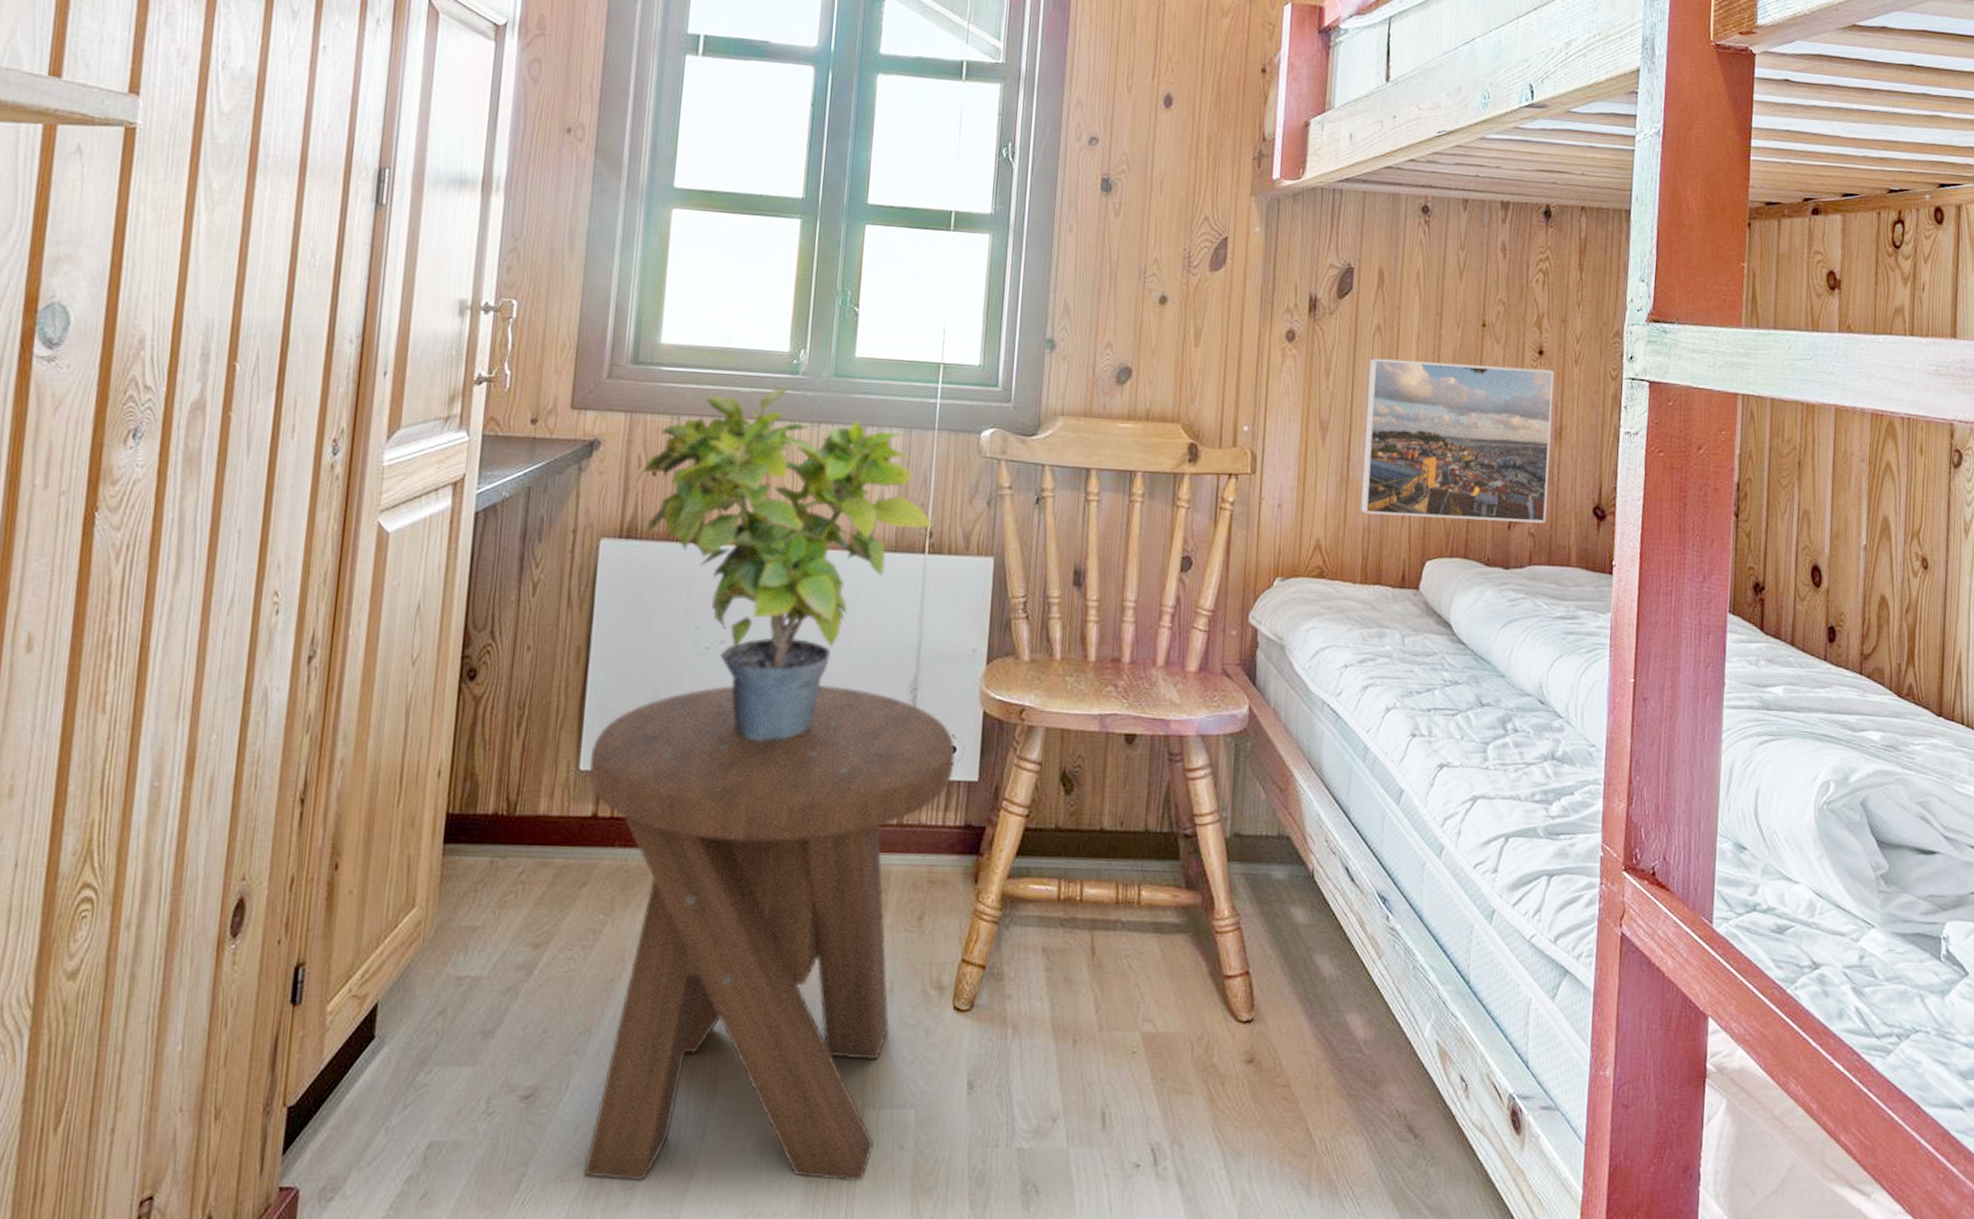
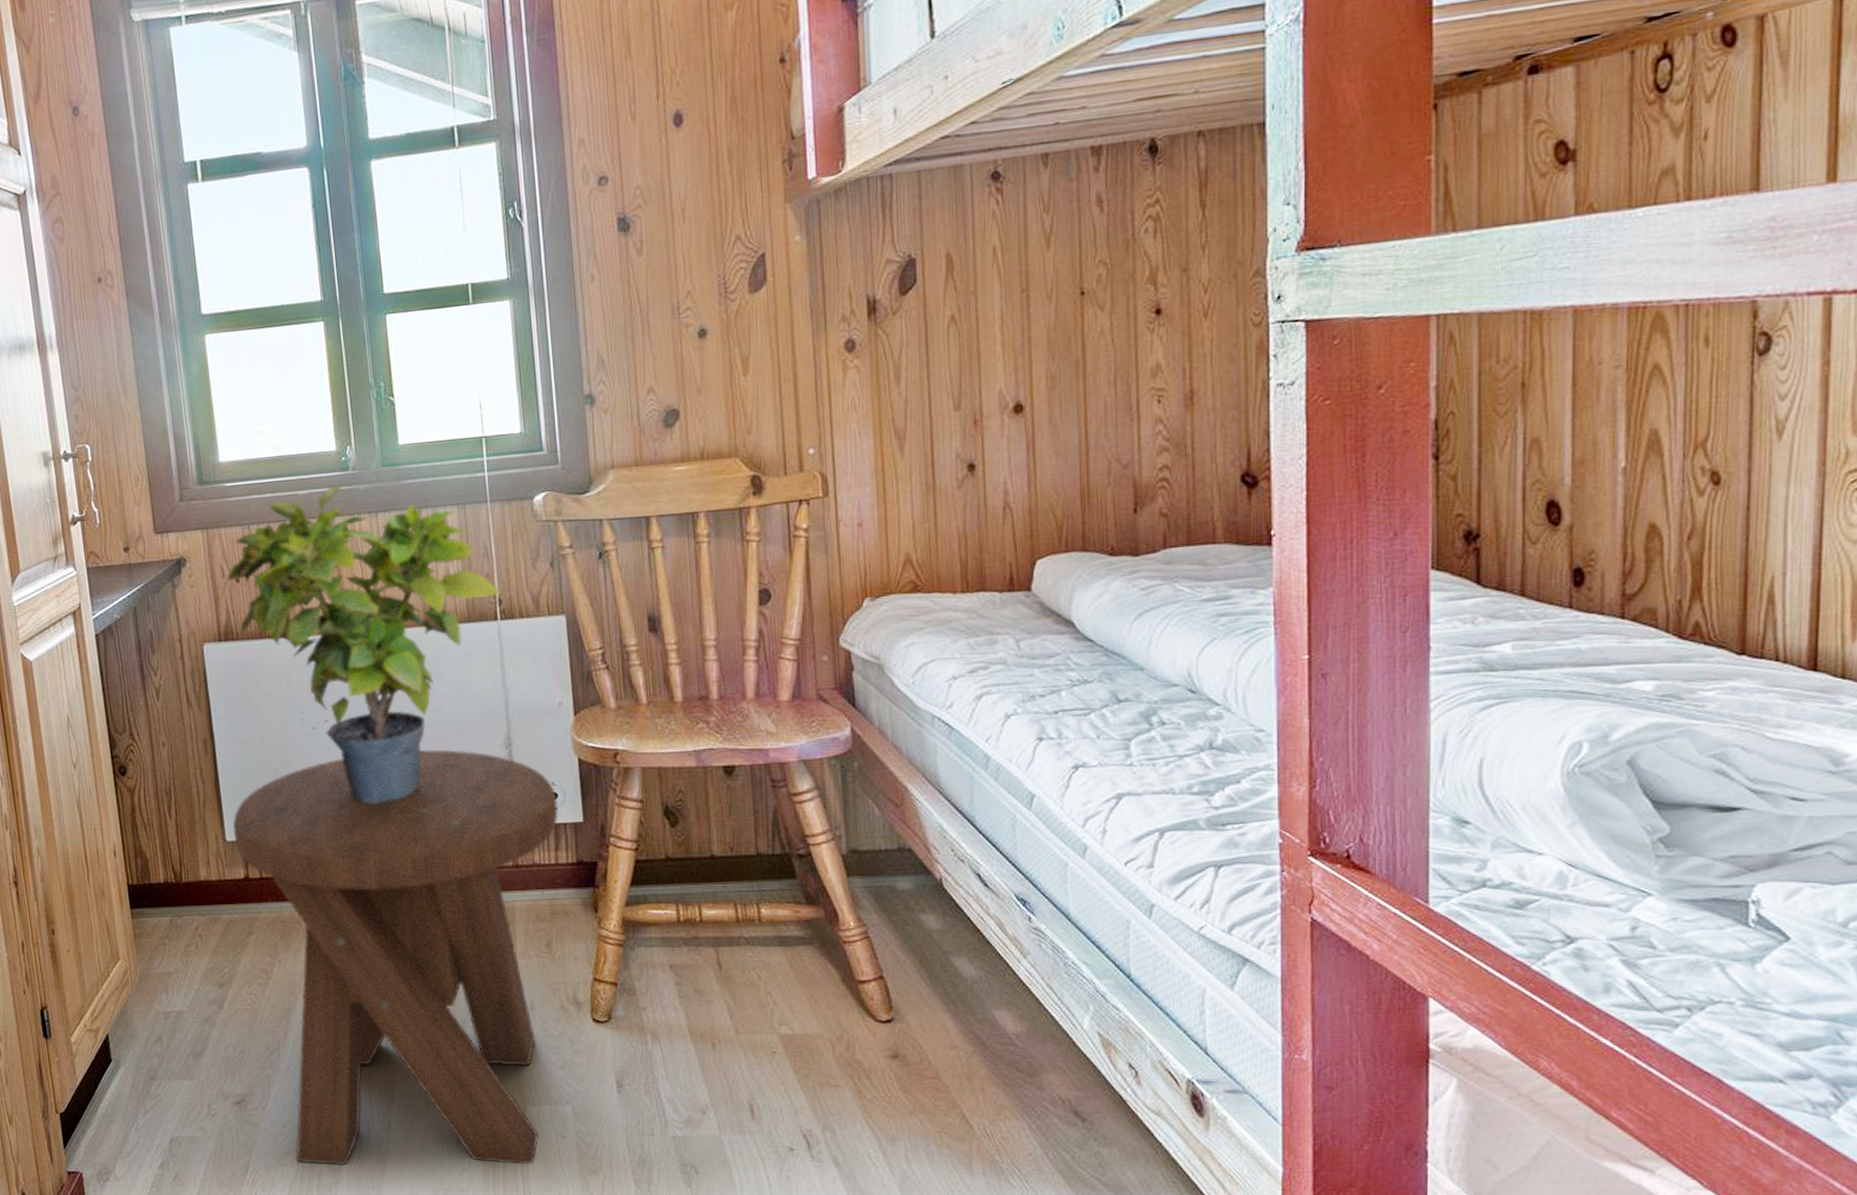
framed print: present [1361,358,1555,524] -> none [946,329,1182,520]

